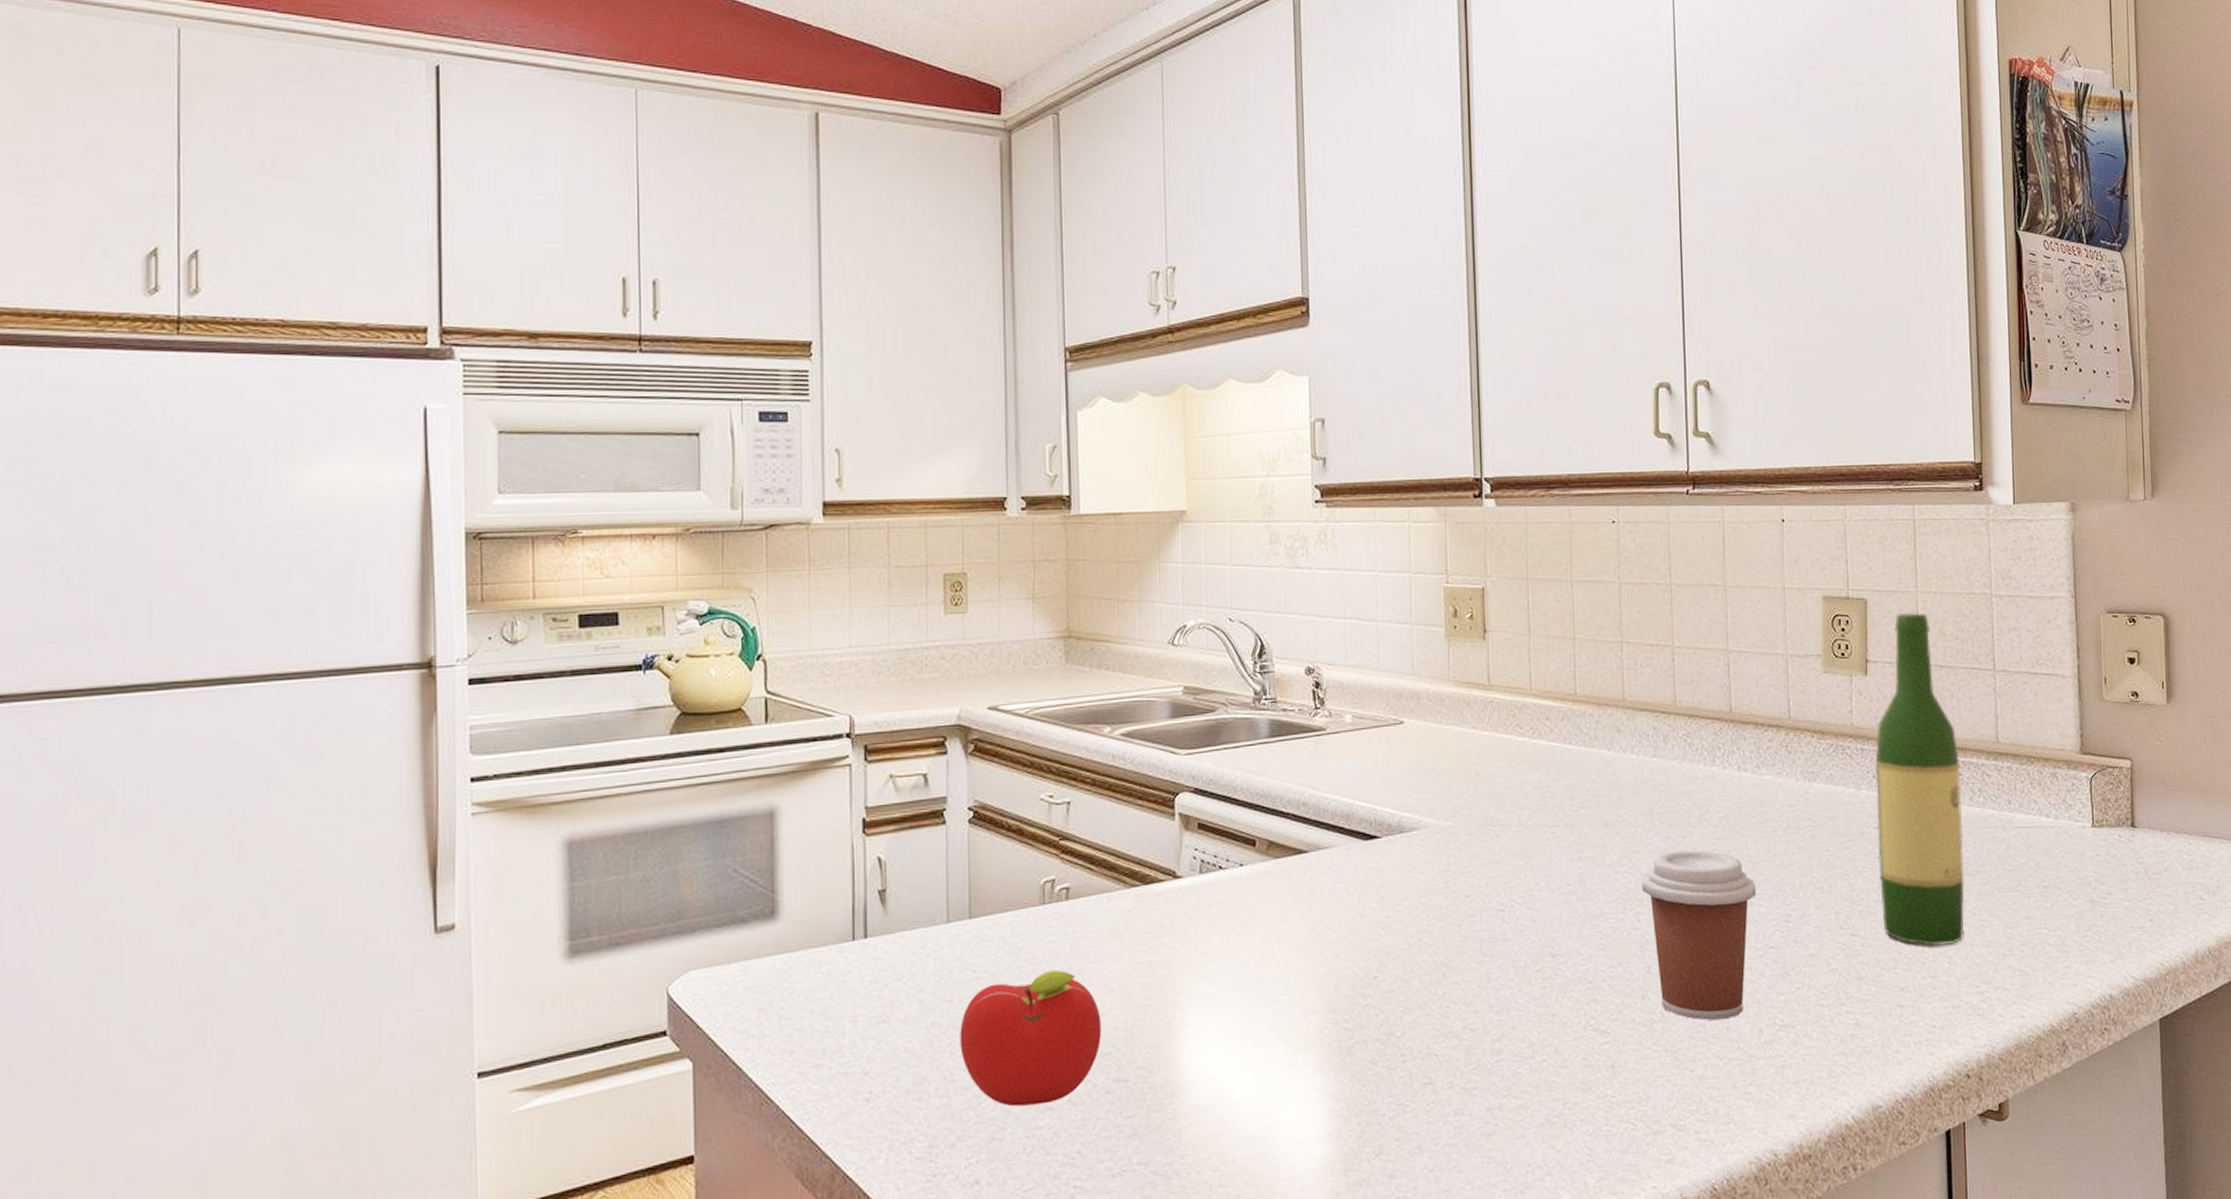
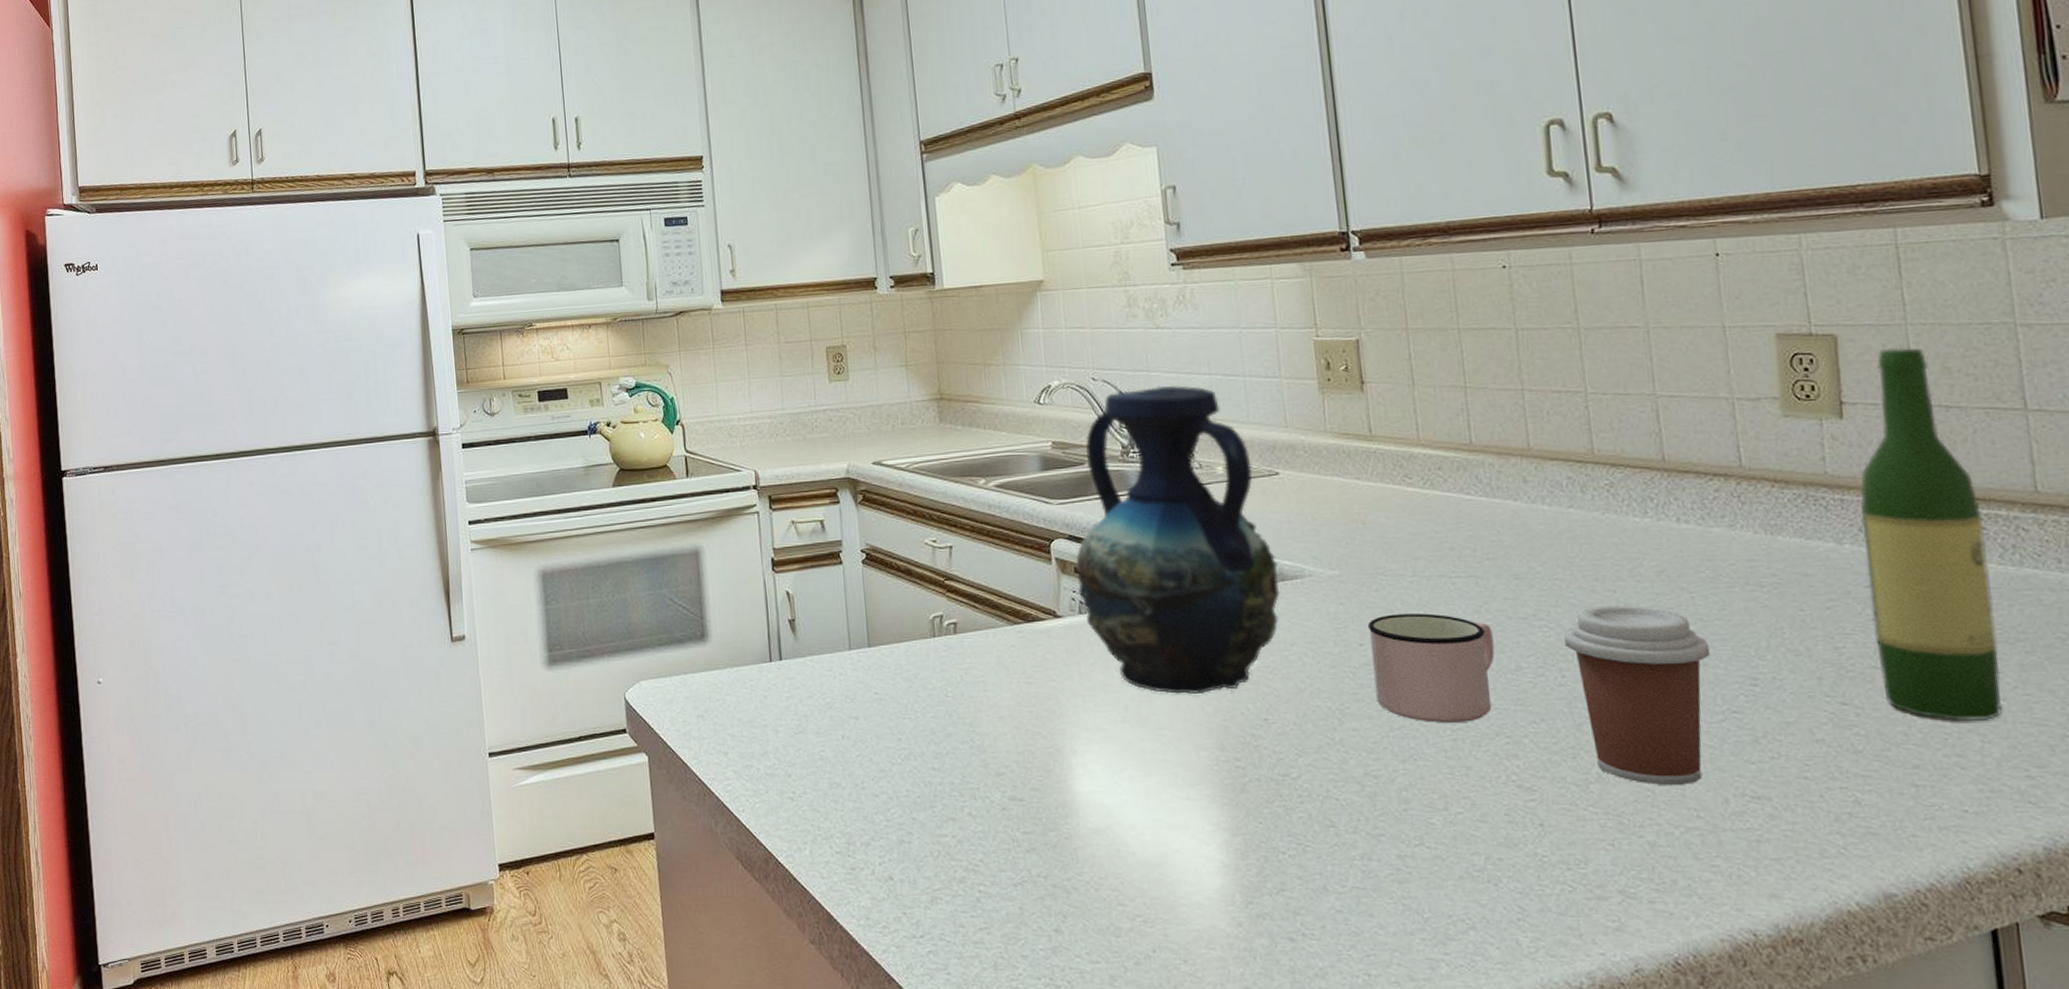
fruit: present [960,970,1101,1107] -> none [866,696,996,815]
vase: none [1198,628,1397,956] -> present [1075,385,1281,695]
mug: none [1474,862,1583,972] -> present [1367,613,1495,724]

